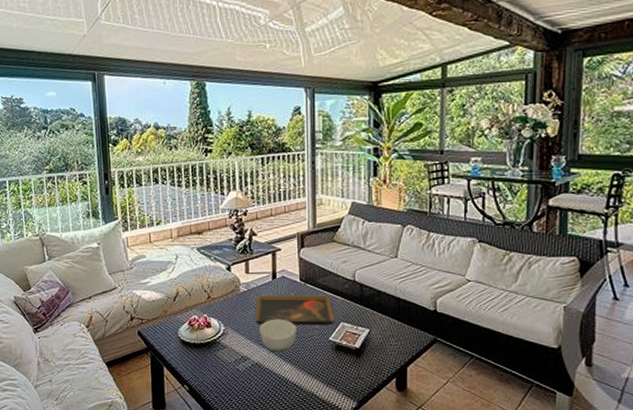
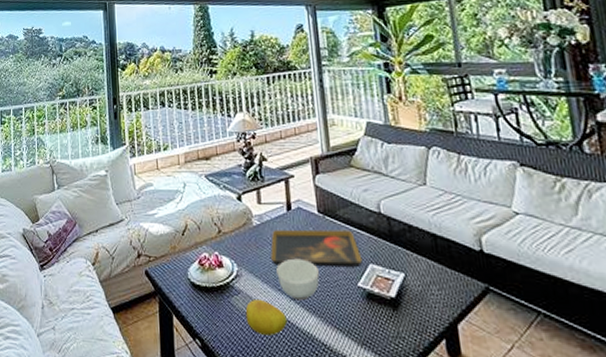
fruit: none [229,352,266,380] -> present [245,298,287,336]

